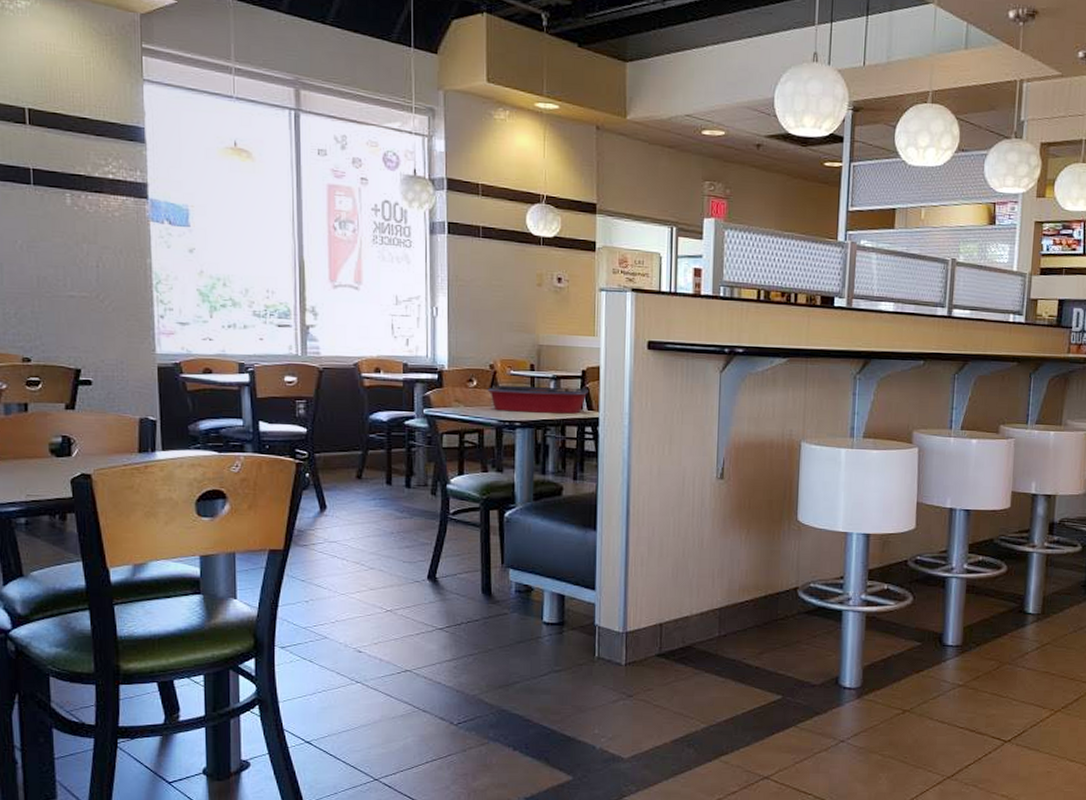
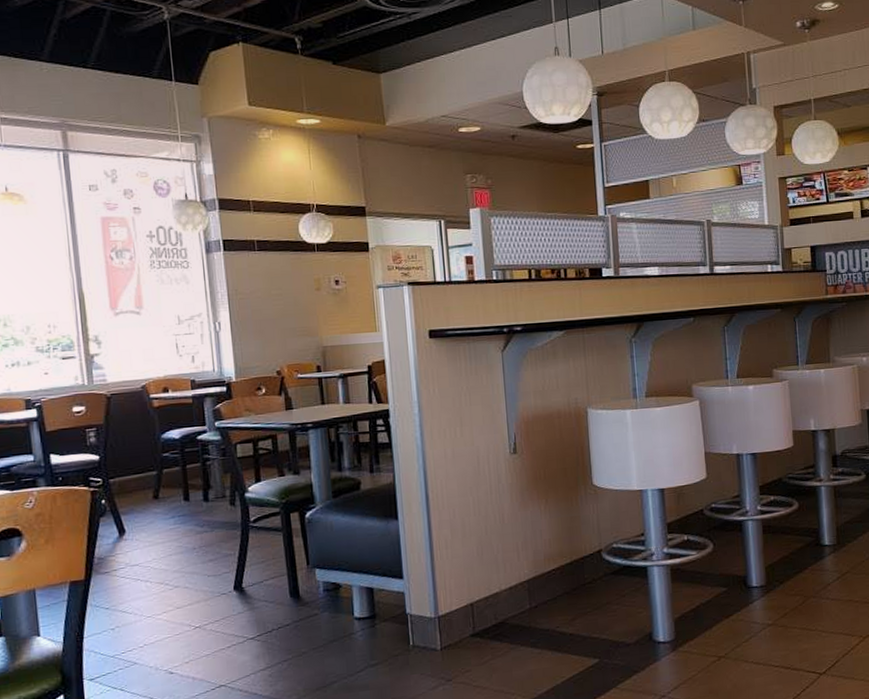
tray: present [487,385,588,414] -> none [276,382,376,415]

